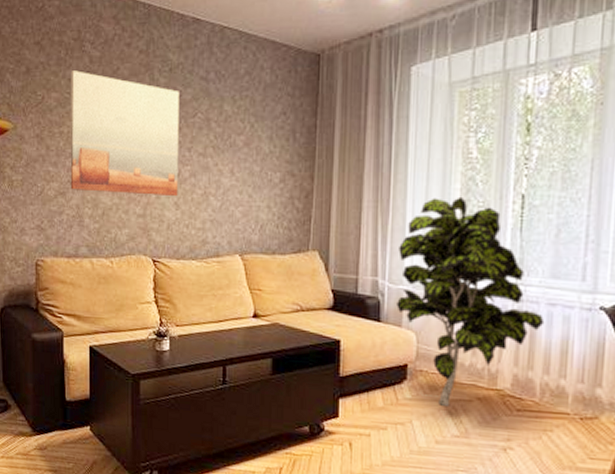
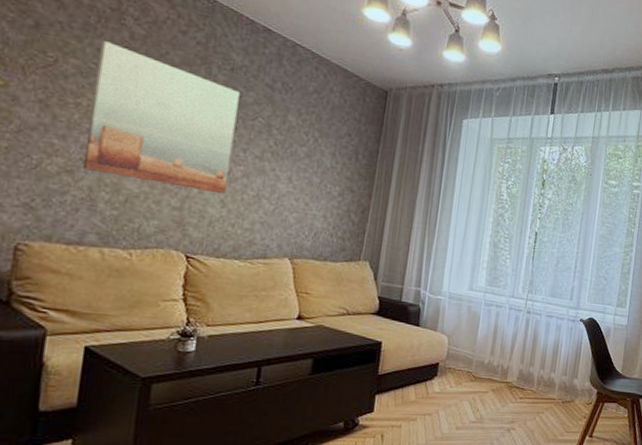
indoor plant: present [397,196,545,406] -> none [434,226,544,397]

